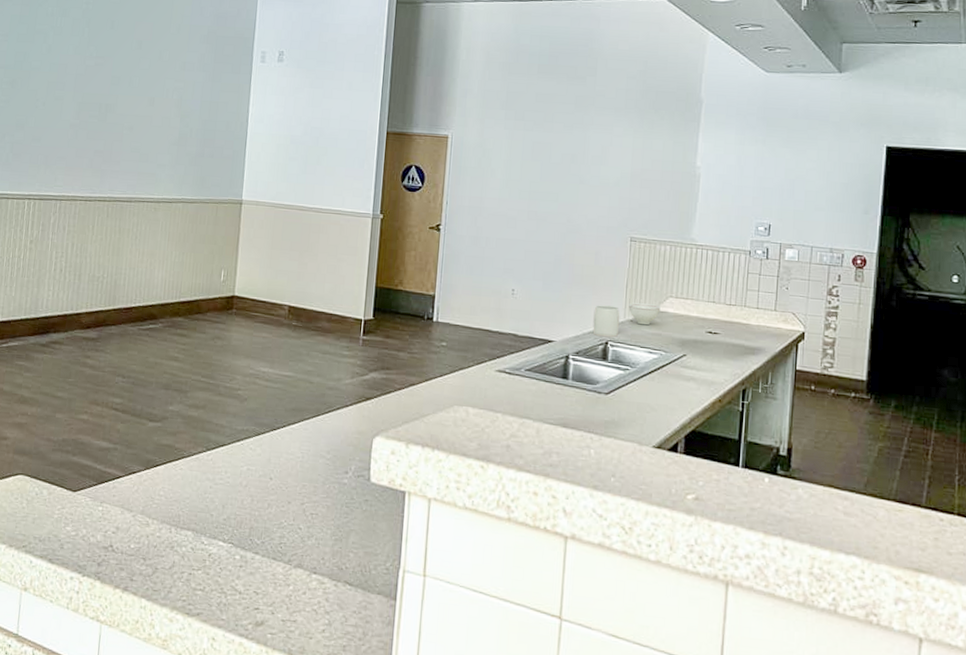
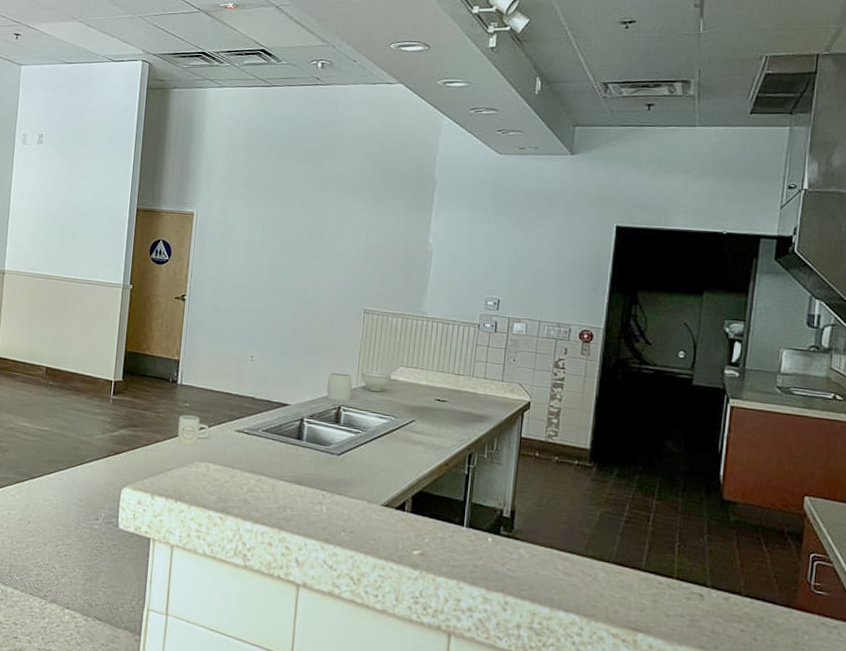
mug: none [434,355,468,389] -> present [177,415,209,447]

